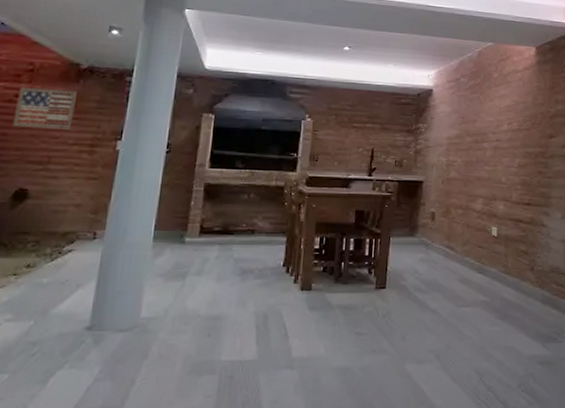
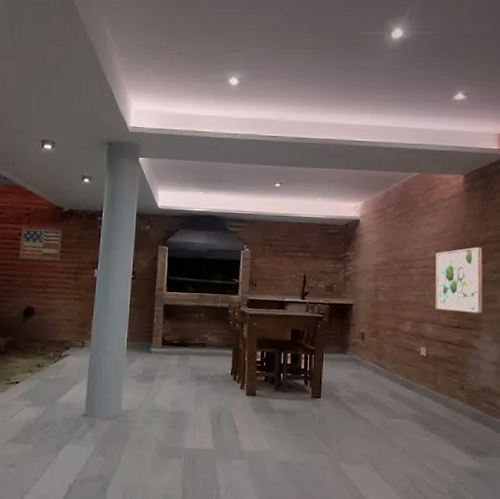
wall art: none [507,120,553,189] -> present [435,246,483,313]

